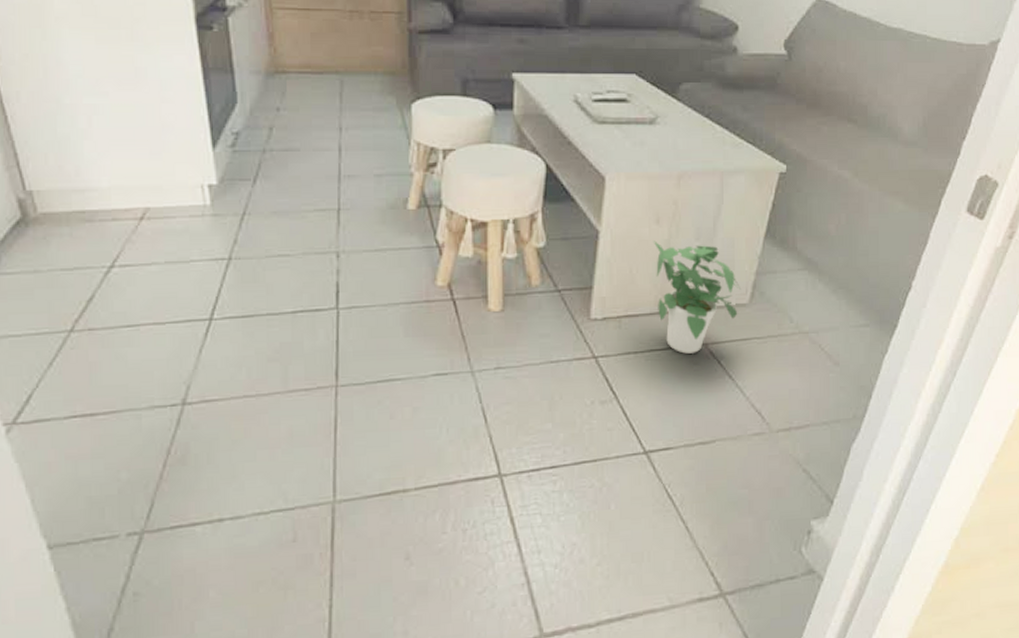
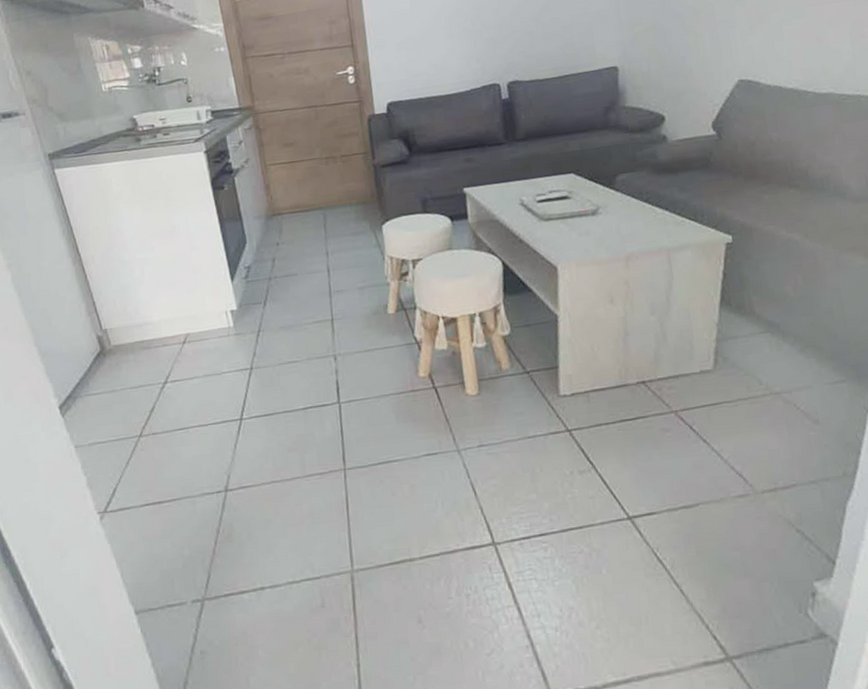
potted plant: present [653,241,740,354] -> none [609,318,704,422]

